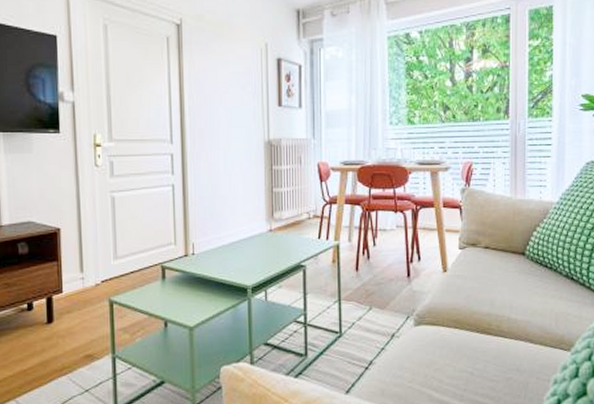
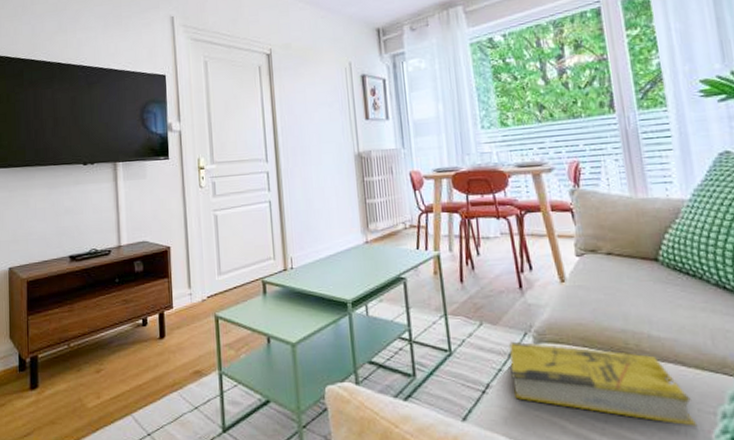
book: none [392,323,535,392] -> present [509,341,698,427]

